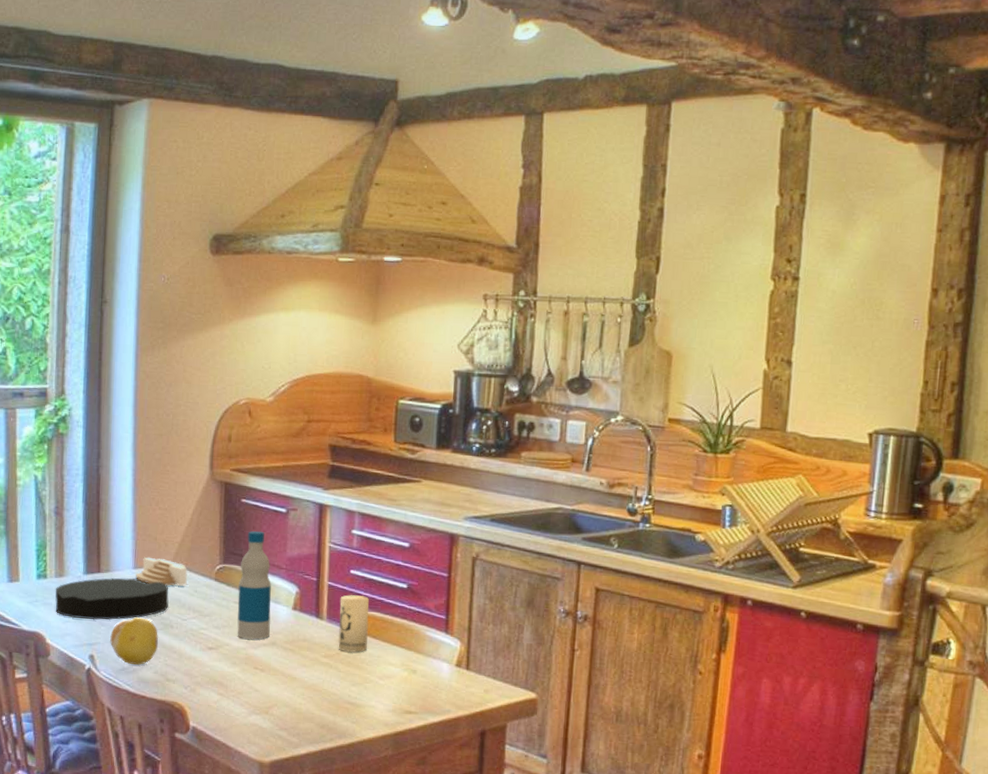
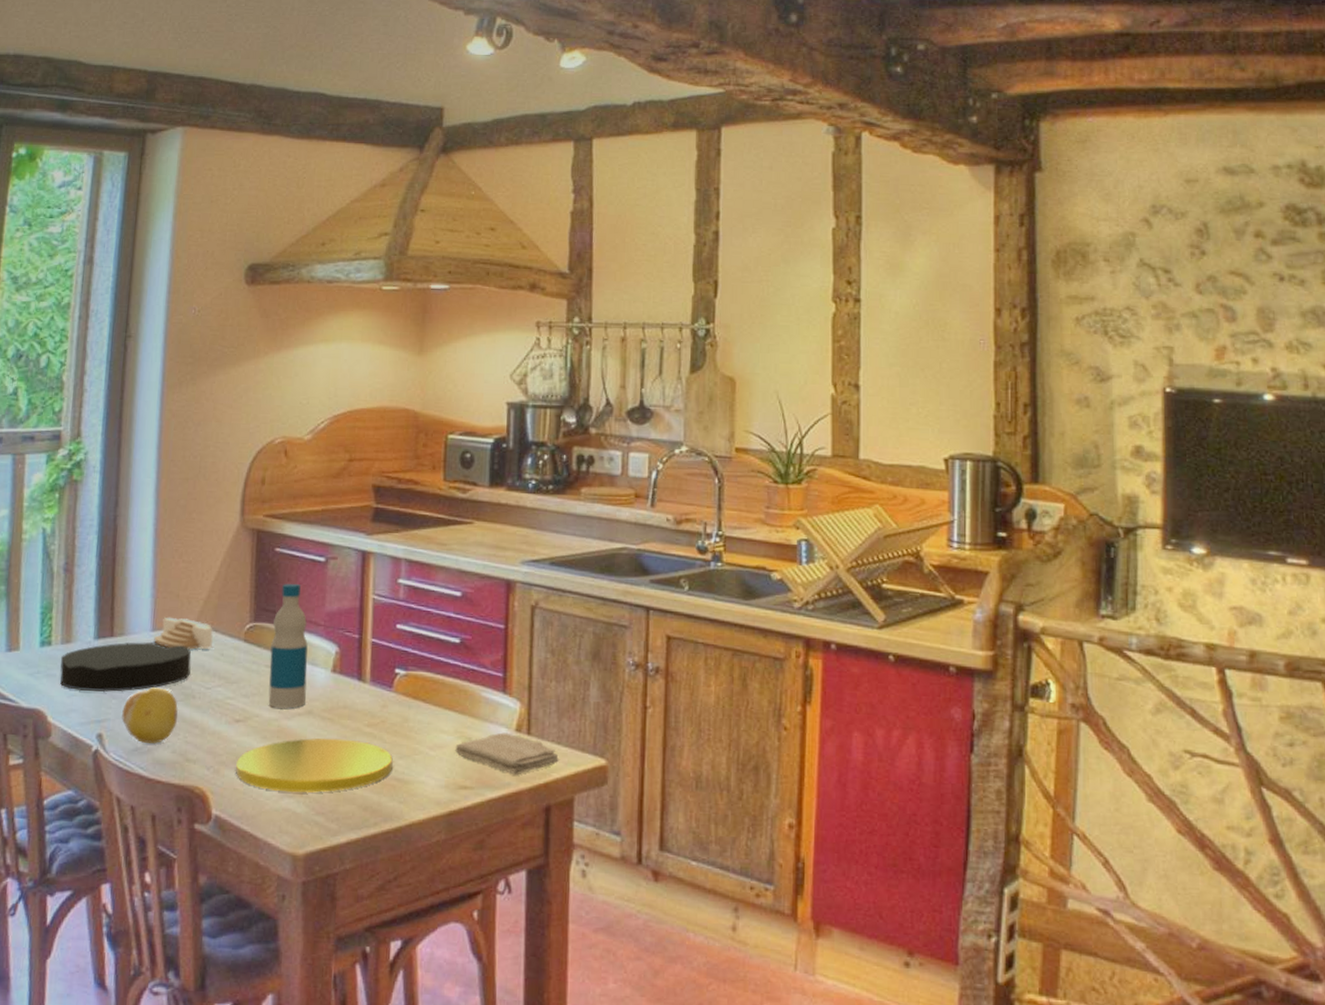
plate: none [210,665,347,711] -> present [236,738,393,793]
candle: present [338,595,370,653] -> none [383,653,418,720]
washcloth: none [402,667,495,704] -> present [455,732,560,775]

